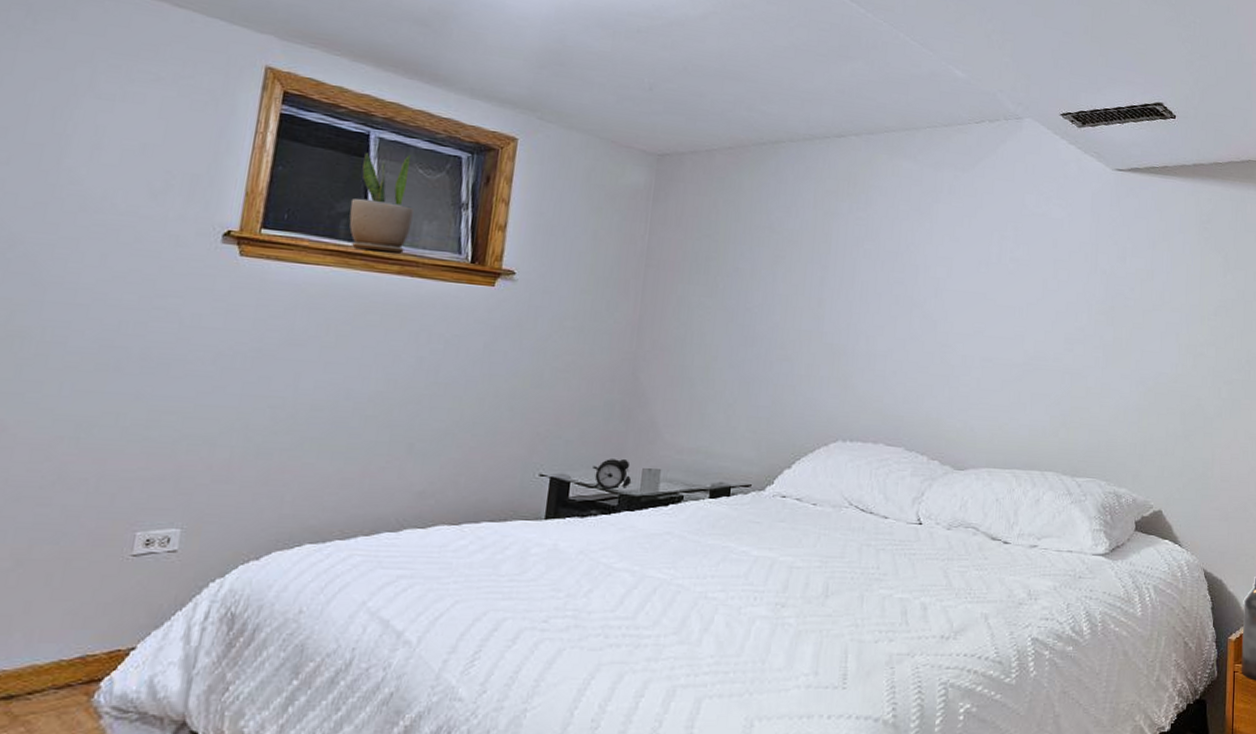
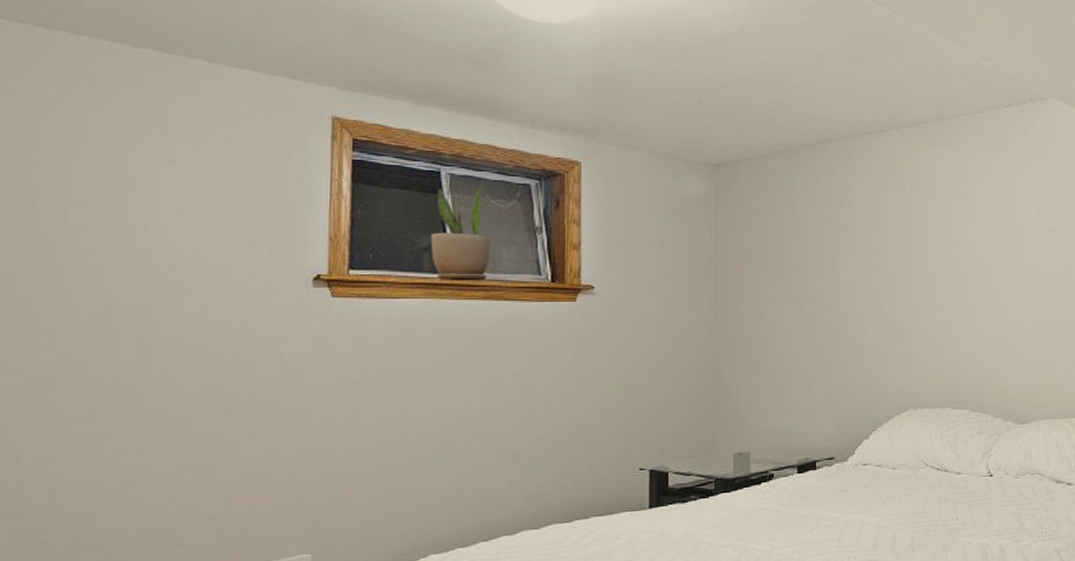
alarm clock: present [593,459,632,491] -> none [687,447,725,476]

